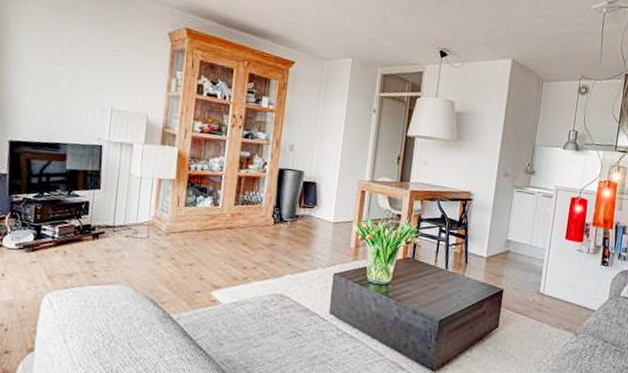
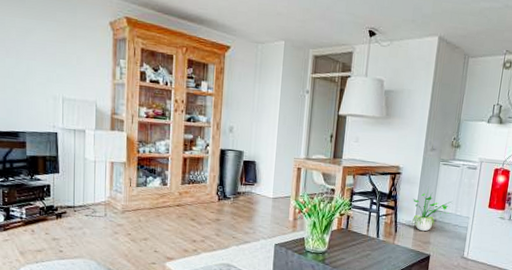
potted plant: none [484,217,528,264] -> present [412,188,453,232]

